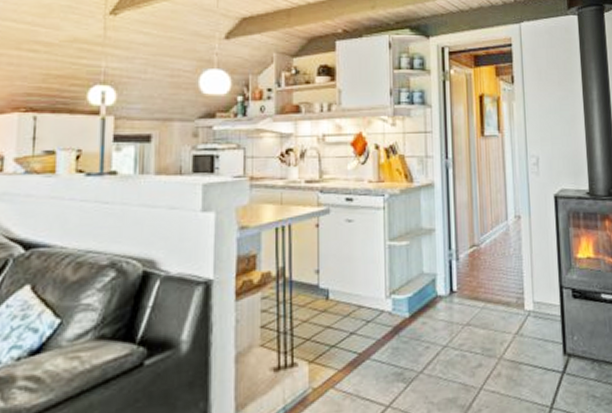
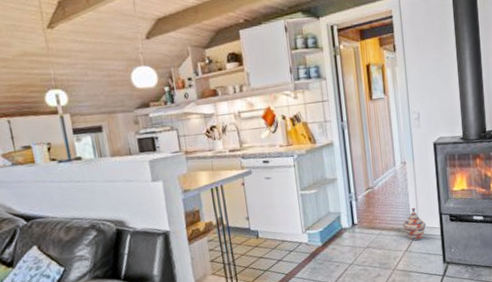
woven basket: none [513,275,544,321] -> present [402,207,427,241]

